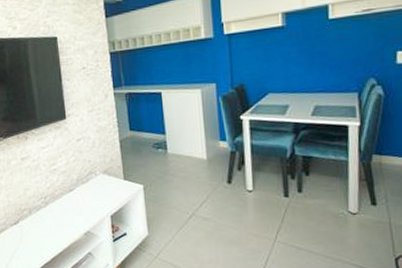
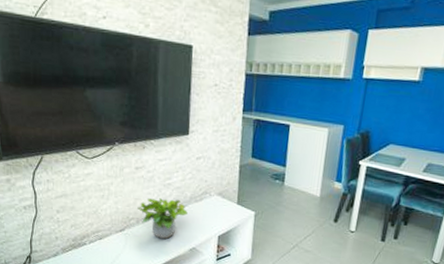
potted plant: none [28,184,77,227] -> present [137,197,188,240]

